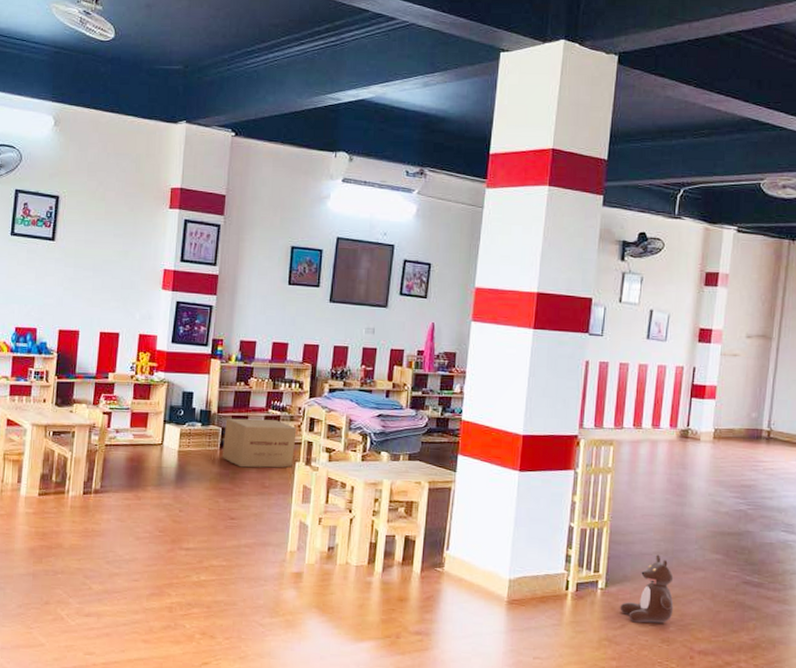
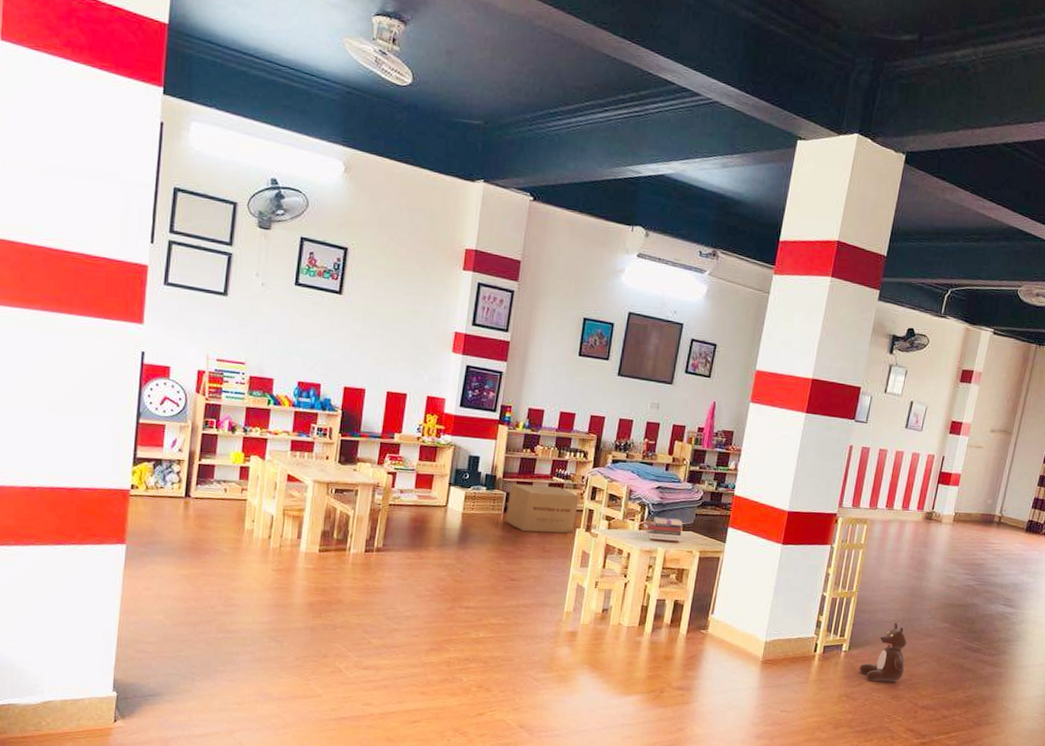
books: none [365,447,409,474] -> present [643,517,683,543]

